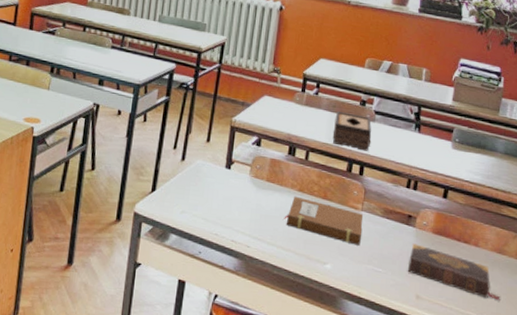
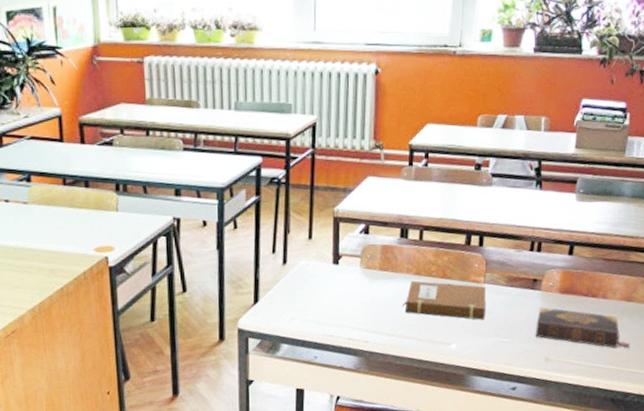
tissue box: present [332,111,372,152] -> none [447,181,490,220]

